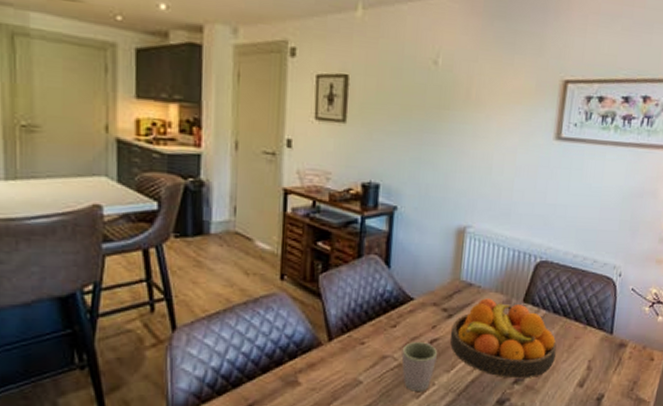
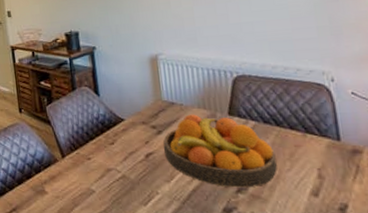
mug: present [401,341,438,391] -> none [123,155,156,199]

